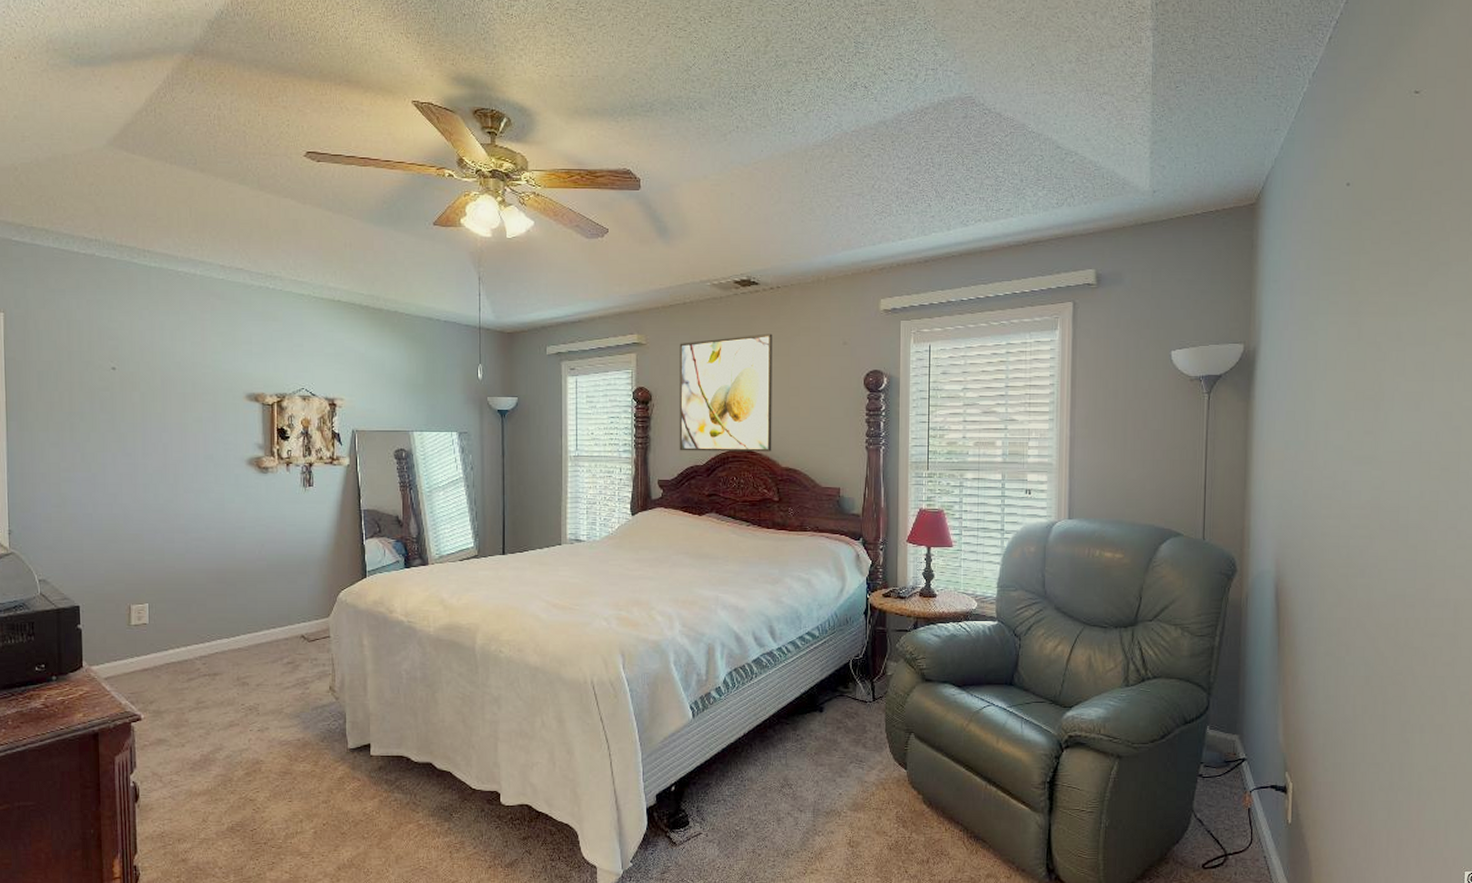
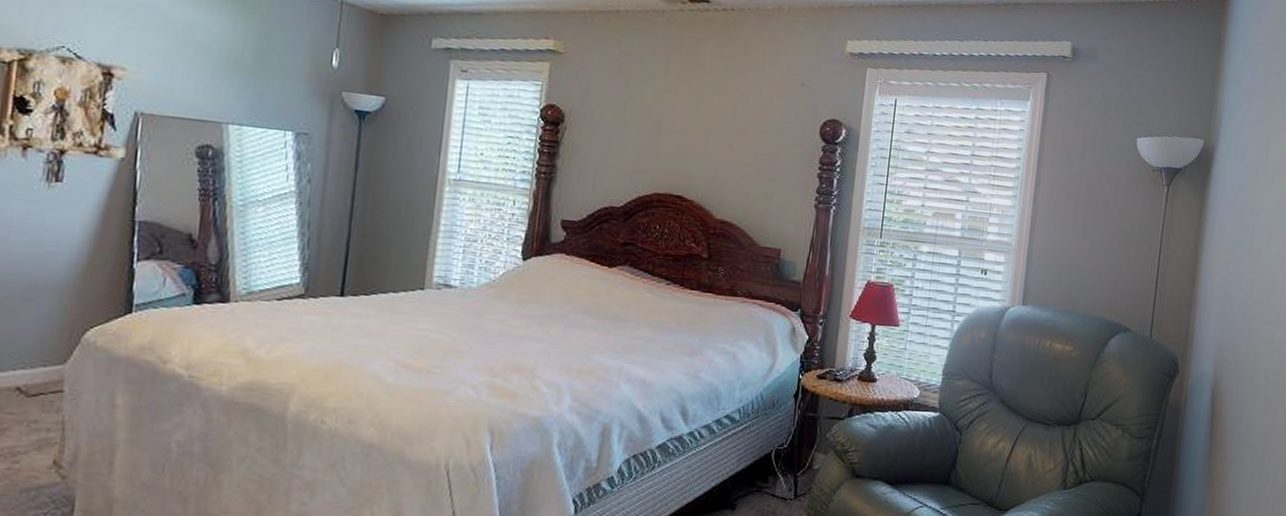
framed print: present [679,333,773,452] -> none [592,57,721,200]

